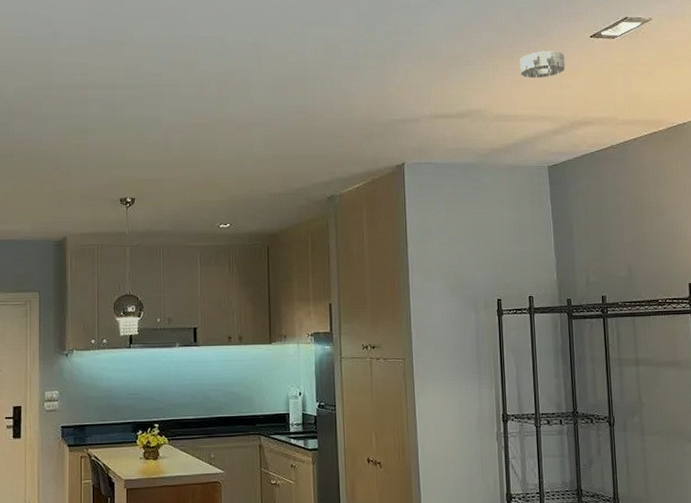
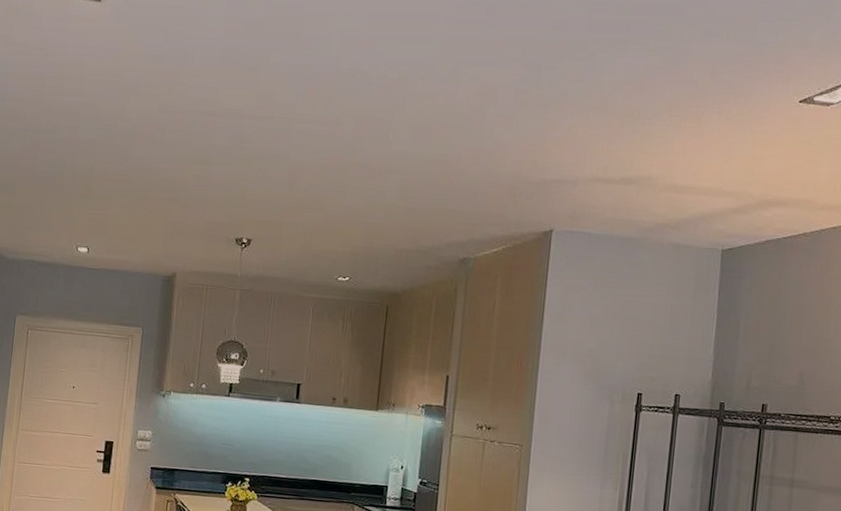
smoke detector: present [520,50,566,79] -> none [706,114,764,146]

